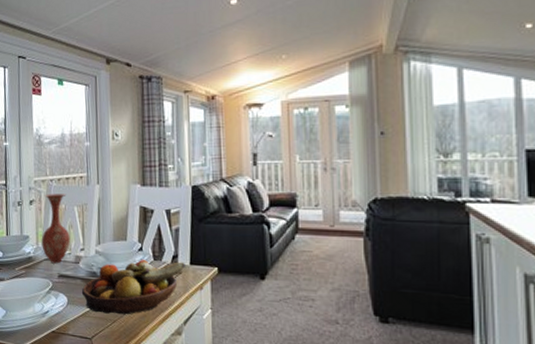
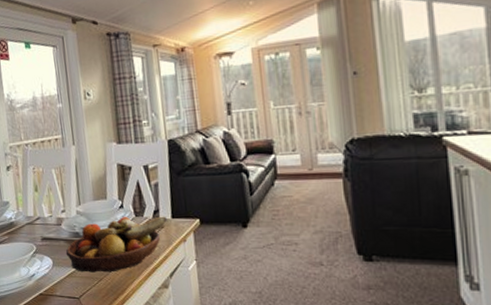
vase: present [41,194,71,264] -> none [20,157,51,227]

